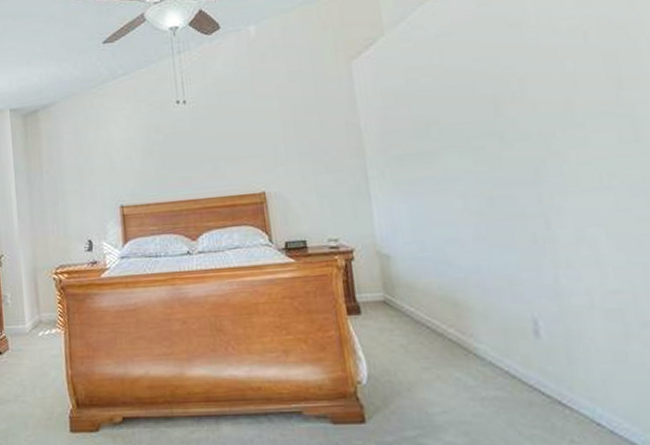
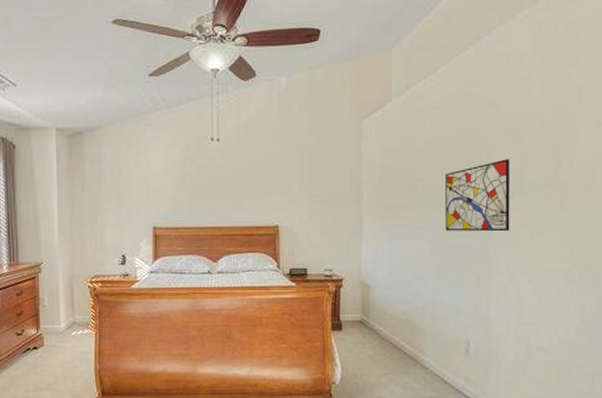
wall art: none [467,85,567,181] -> present [445,159,510,232]

